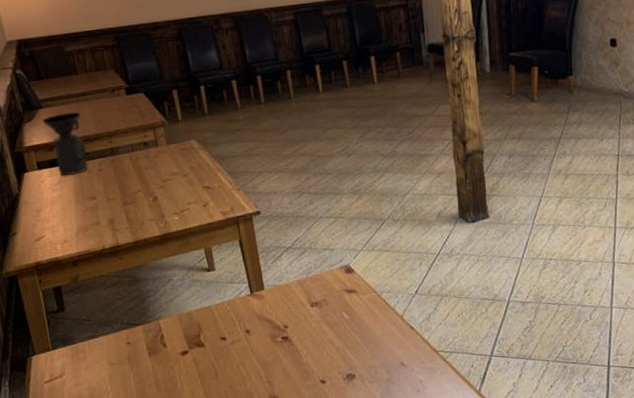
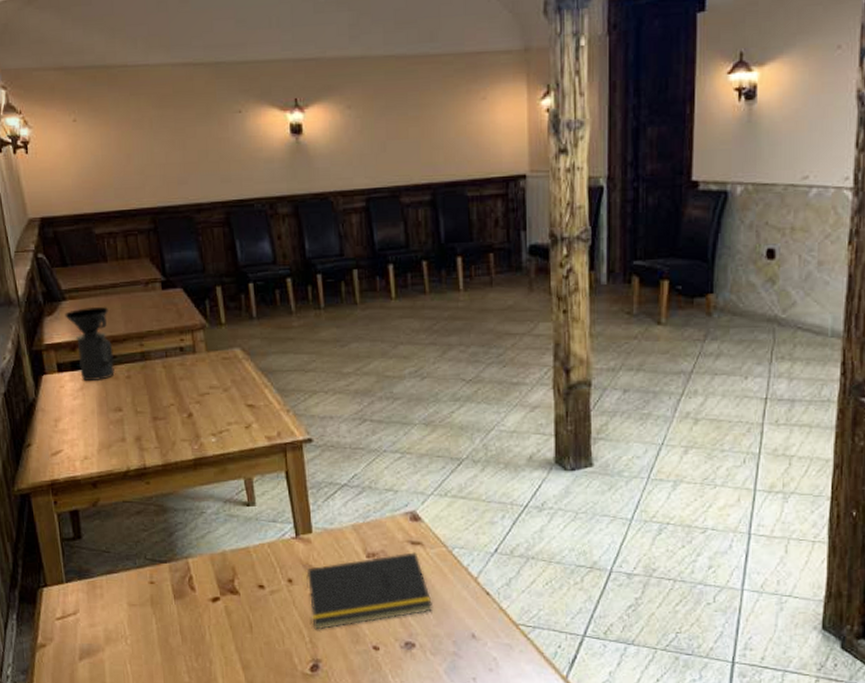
notepad: none [261,299,368,371] -> present [306,552,432,630]

